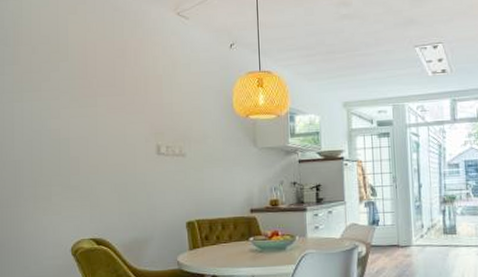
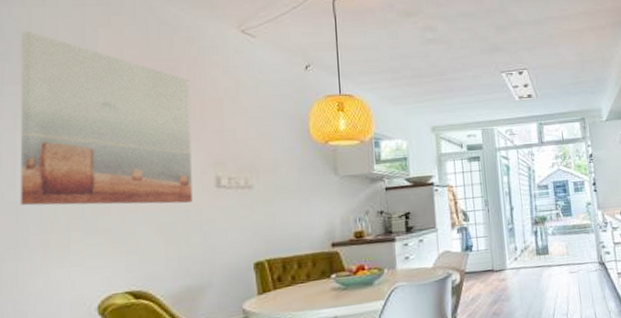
wall art: none [16,20,139,167] -> present [20,30,192,206]

